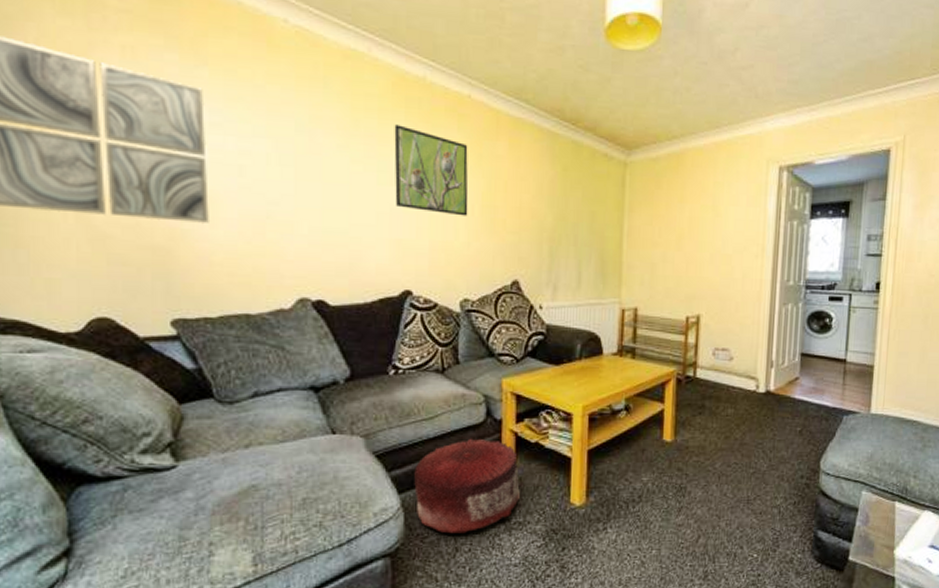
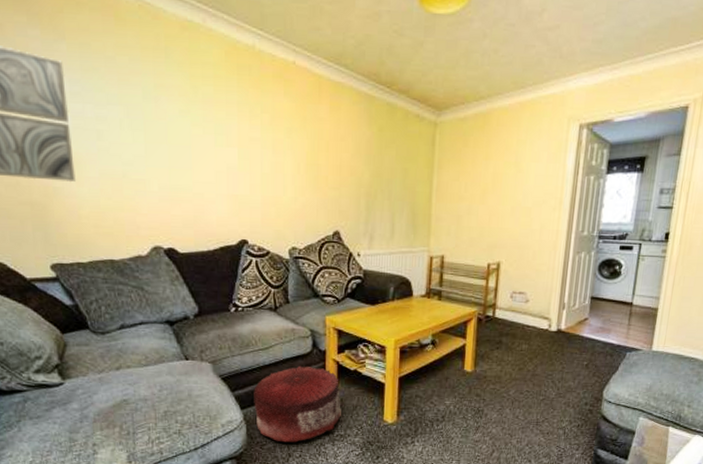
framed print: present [394,124,469,216] -> none [228,91,295,174]

